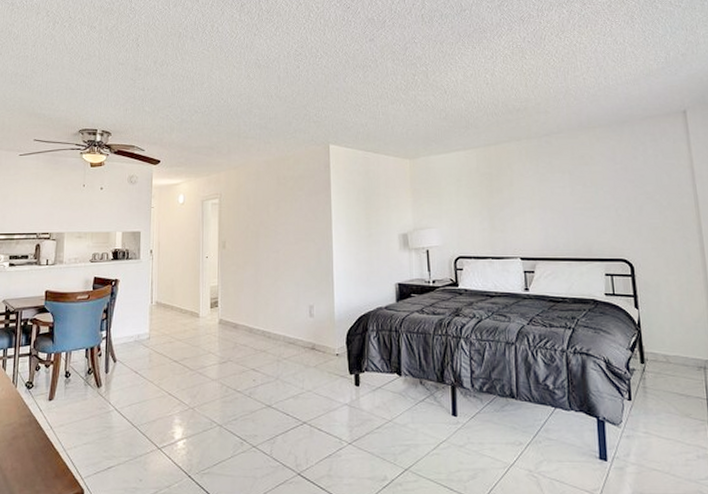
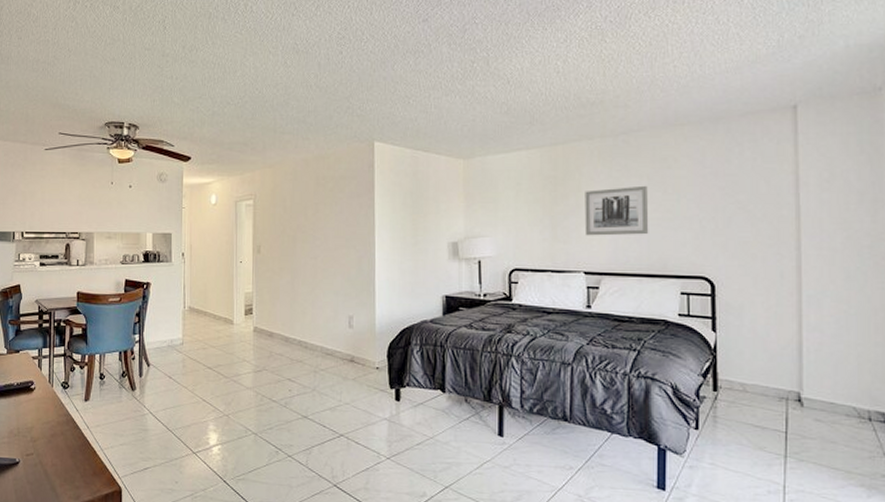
wall art: none [516,180,574,225] -> present [584,185,649,236]

